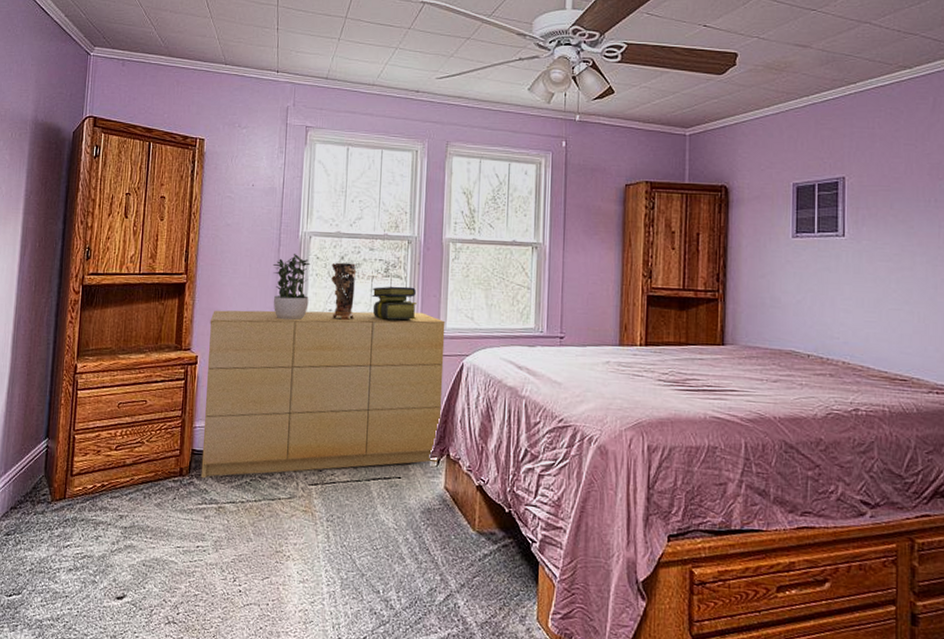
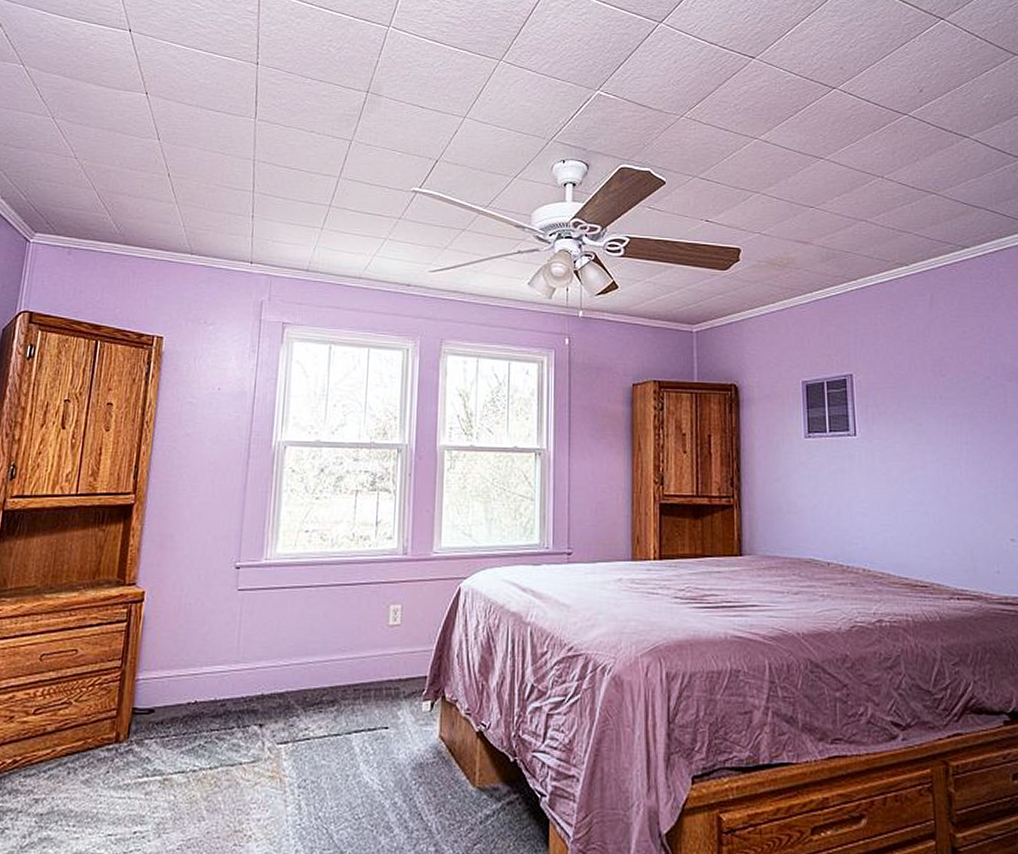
dresser: present [201,310,446,479] -> none [142,530,440,744]
potted plant: present [272,254,311,321] -> none [239,467,285,545]
decorative vase: present [331,262,357,320] -> none [308,475,338,542]
stack of books: present [372,286,417,320] -> none [356,501,408,540]

